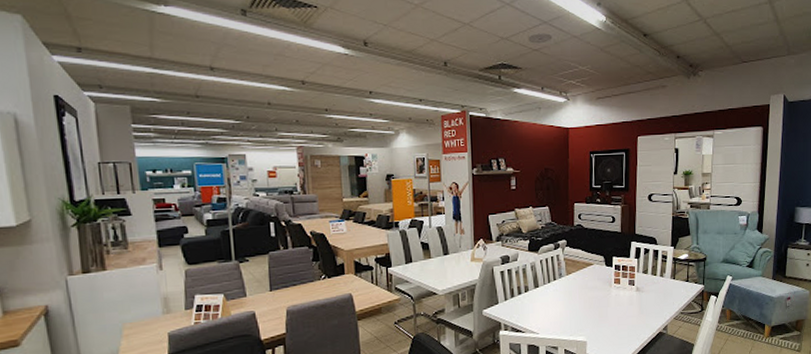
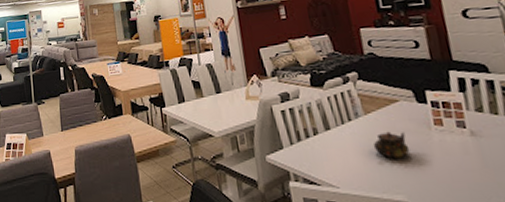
teapot: none [569,288,594,310] -> present [373,131,410,159]

